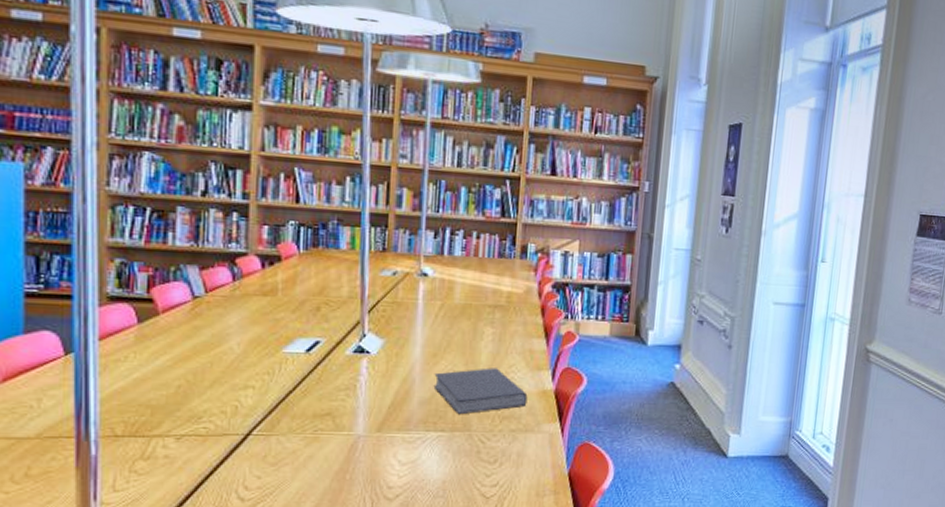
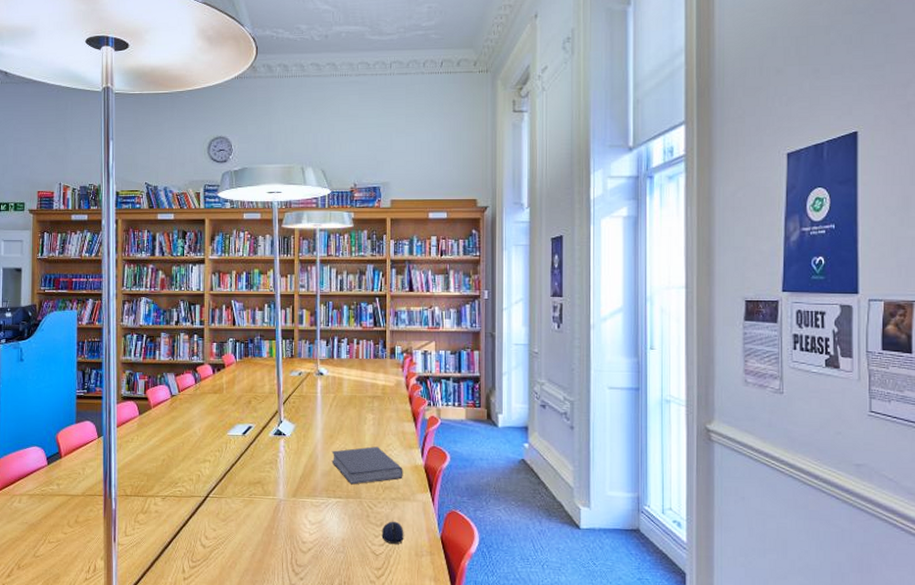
computer mouse: none [494,457,524,483] -> present [381,521,404,544]

